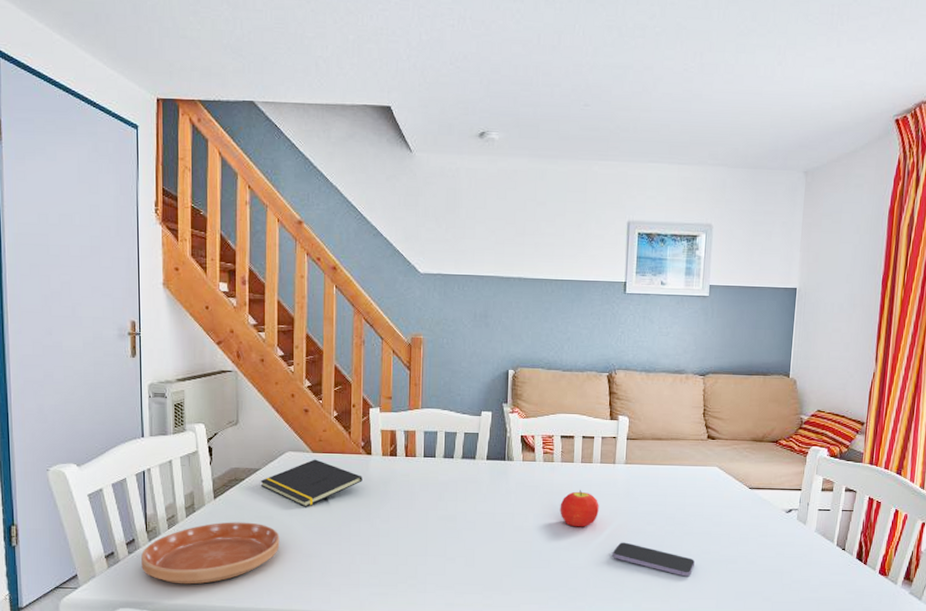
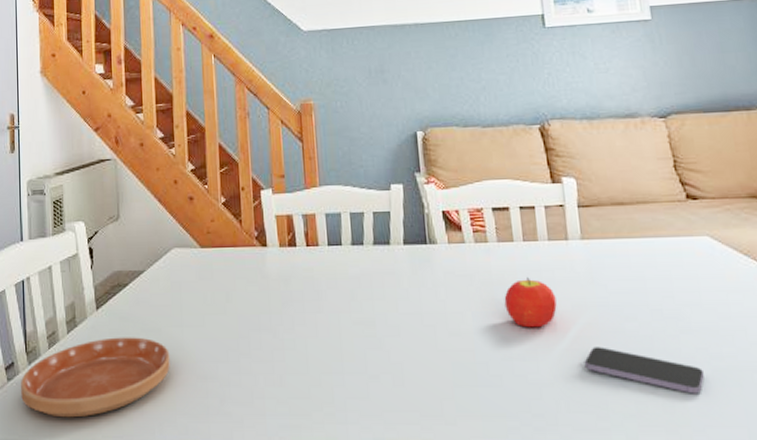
notepad: present [260,459,362,507] -> none [145,255,259,316]

